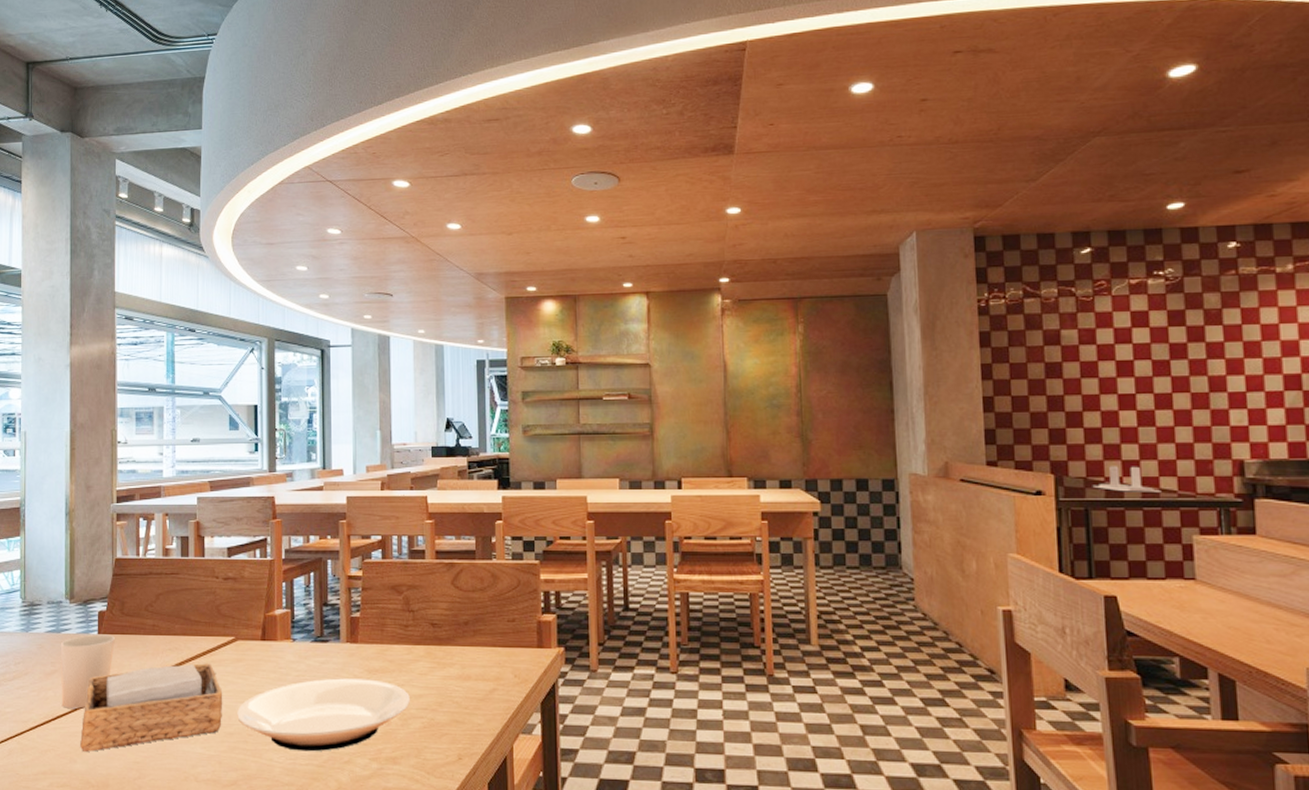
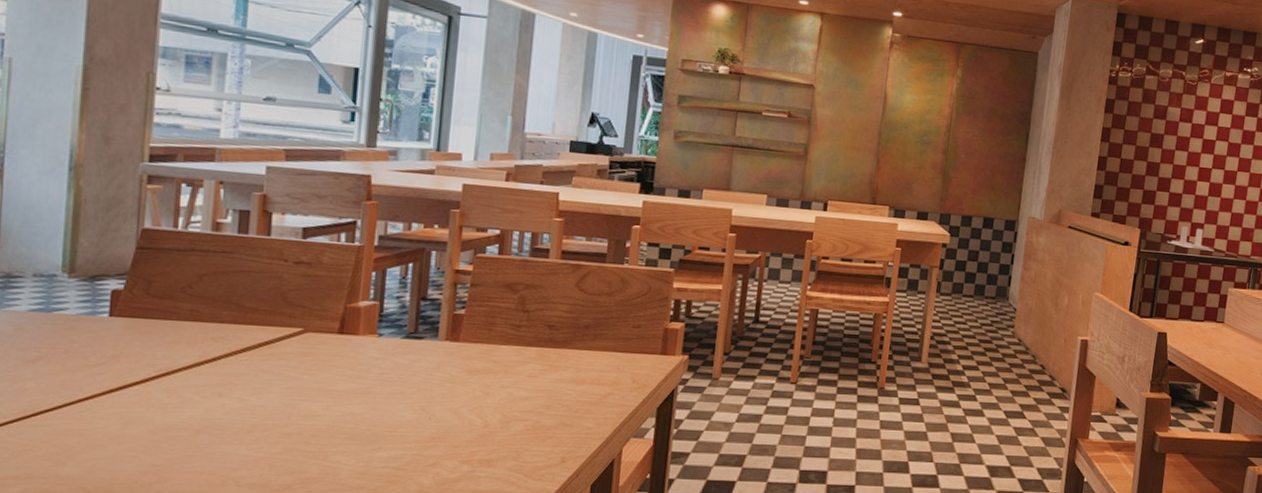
cup: present [60,634,115,709] -> none [47,316,134,403]
napkin holder: present [80,663,223,752] -> none [73,355,282,453]
plate: present [237,678,410,752] -> none [298,377,514,454]

